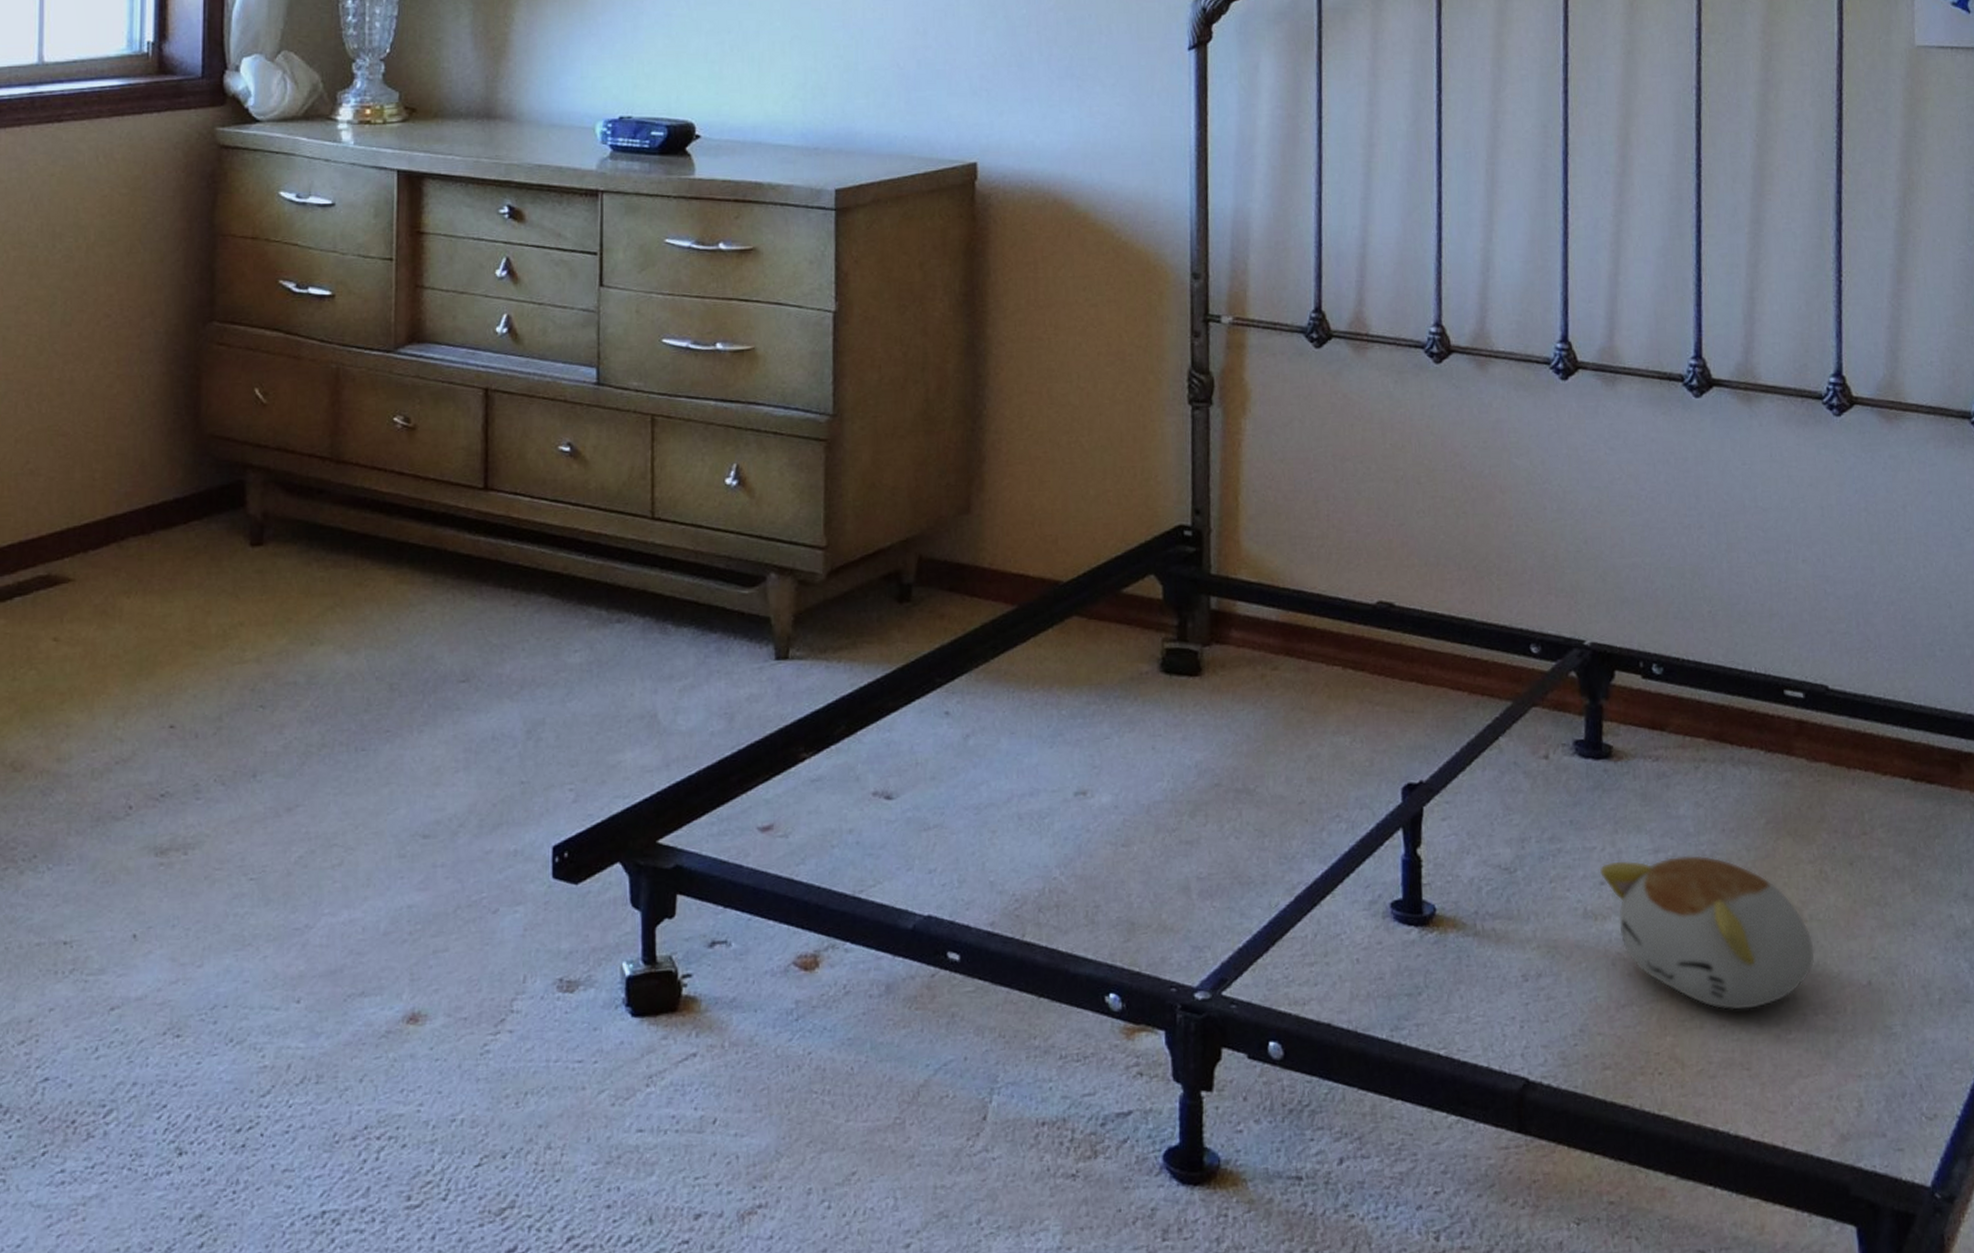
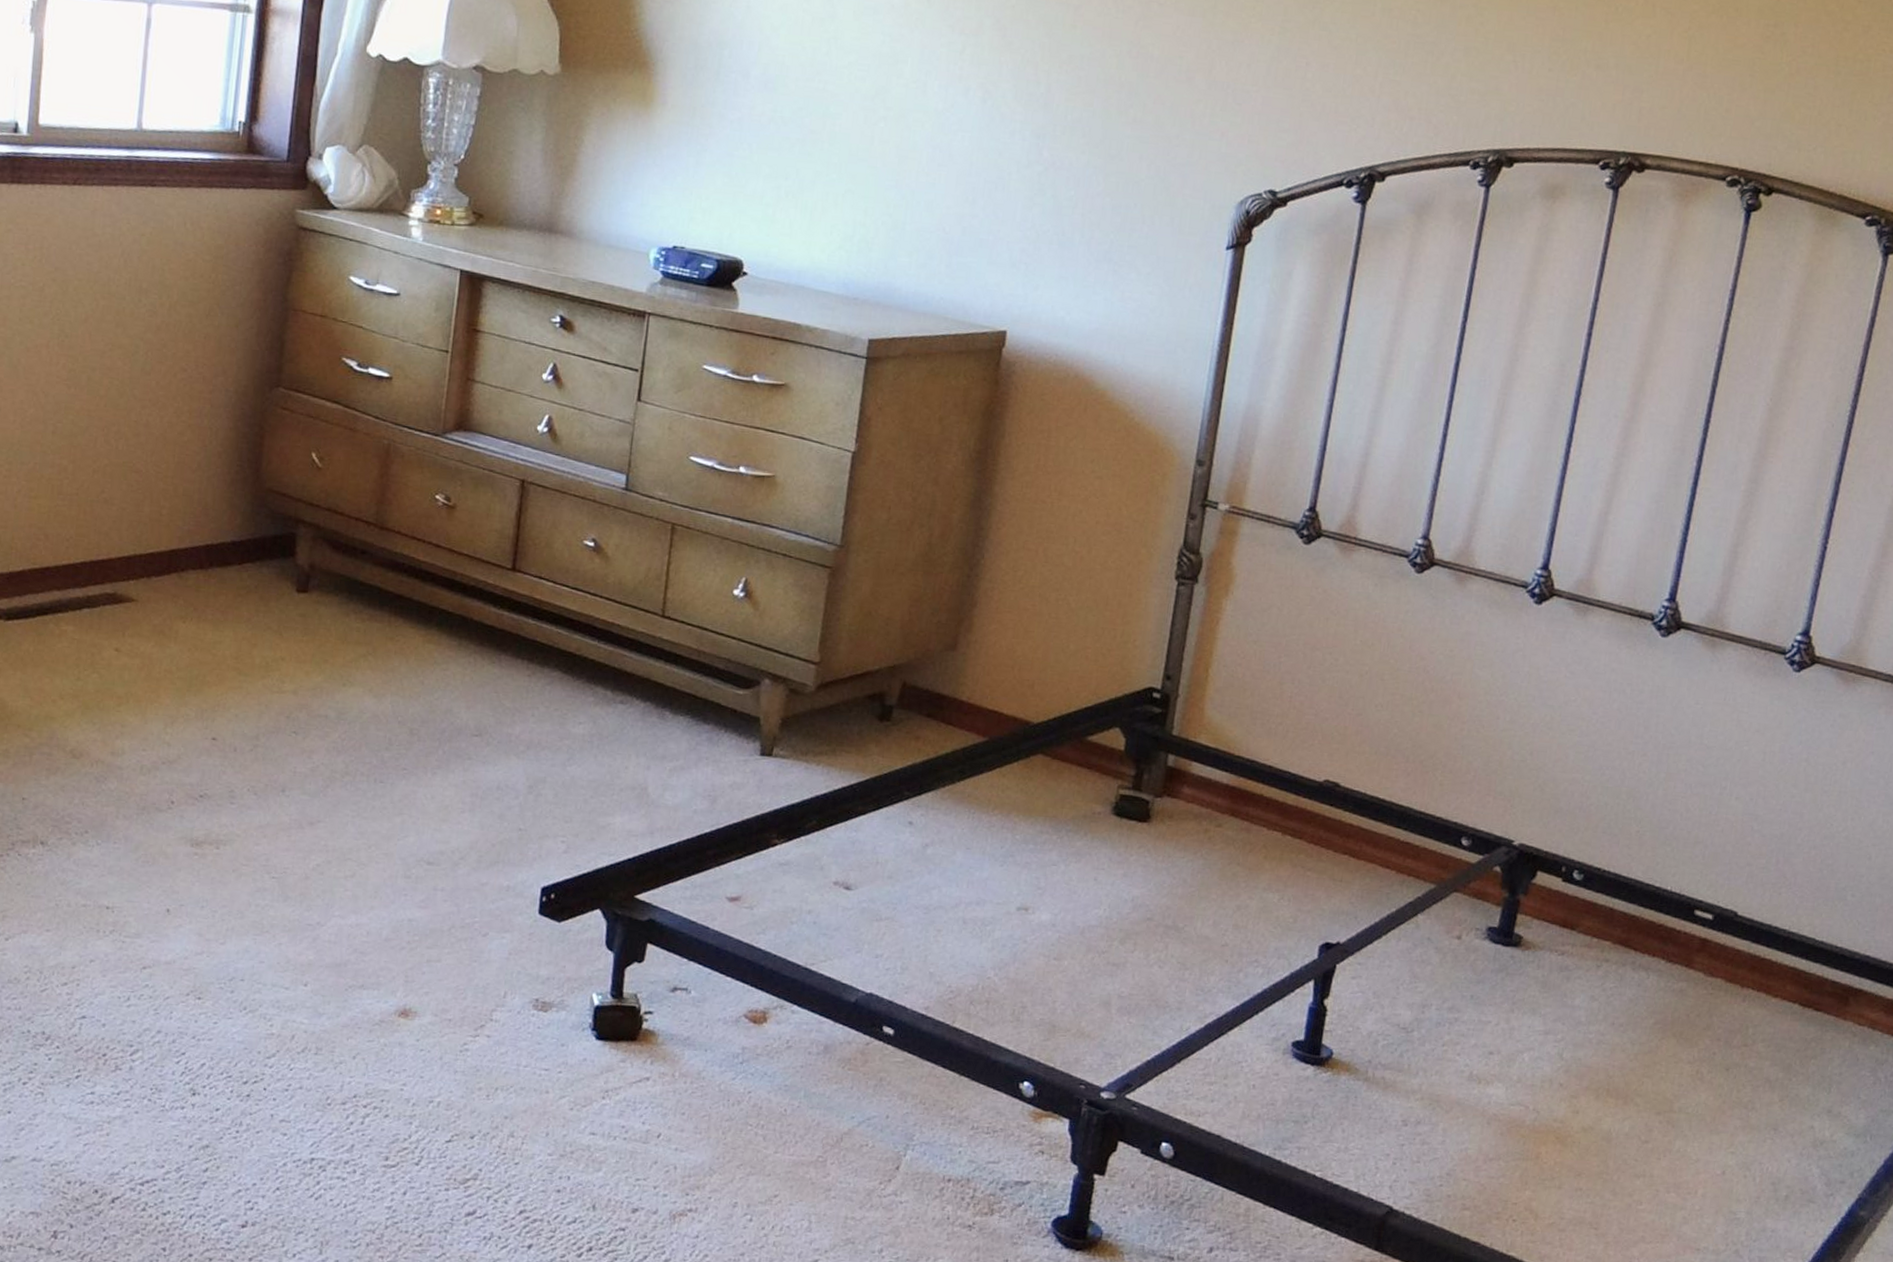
plush toy: present [1600,855,1815,1010] -> none [1491,1036,1678,1179]

